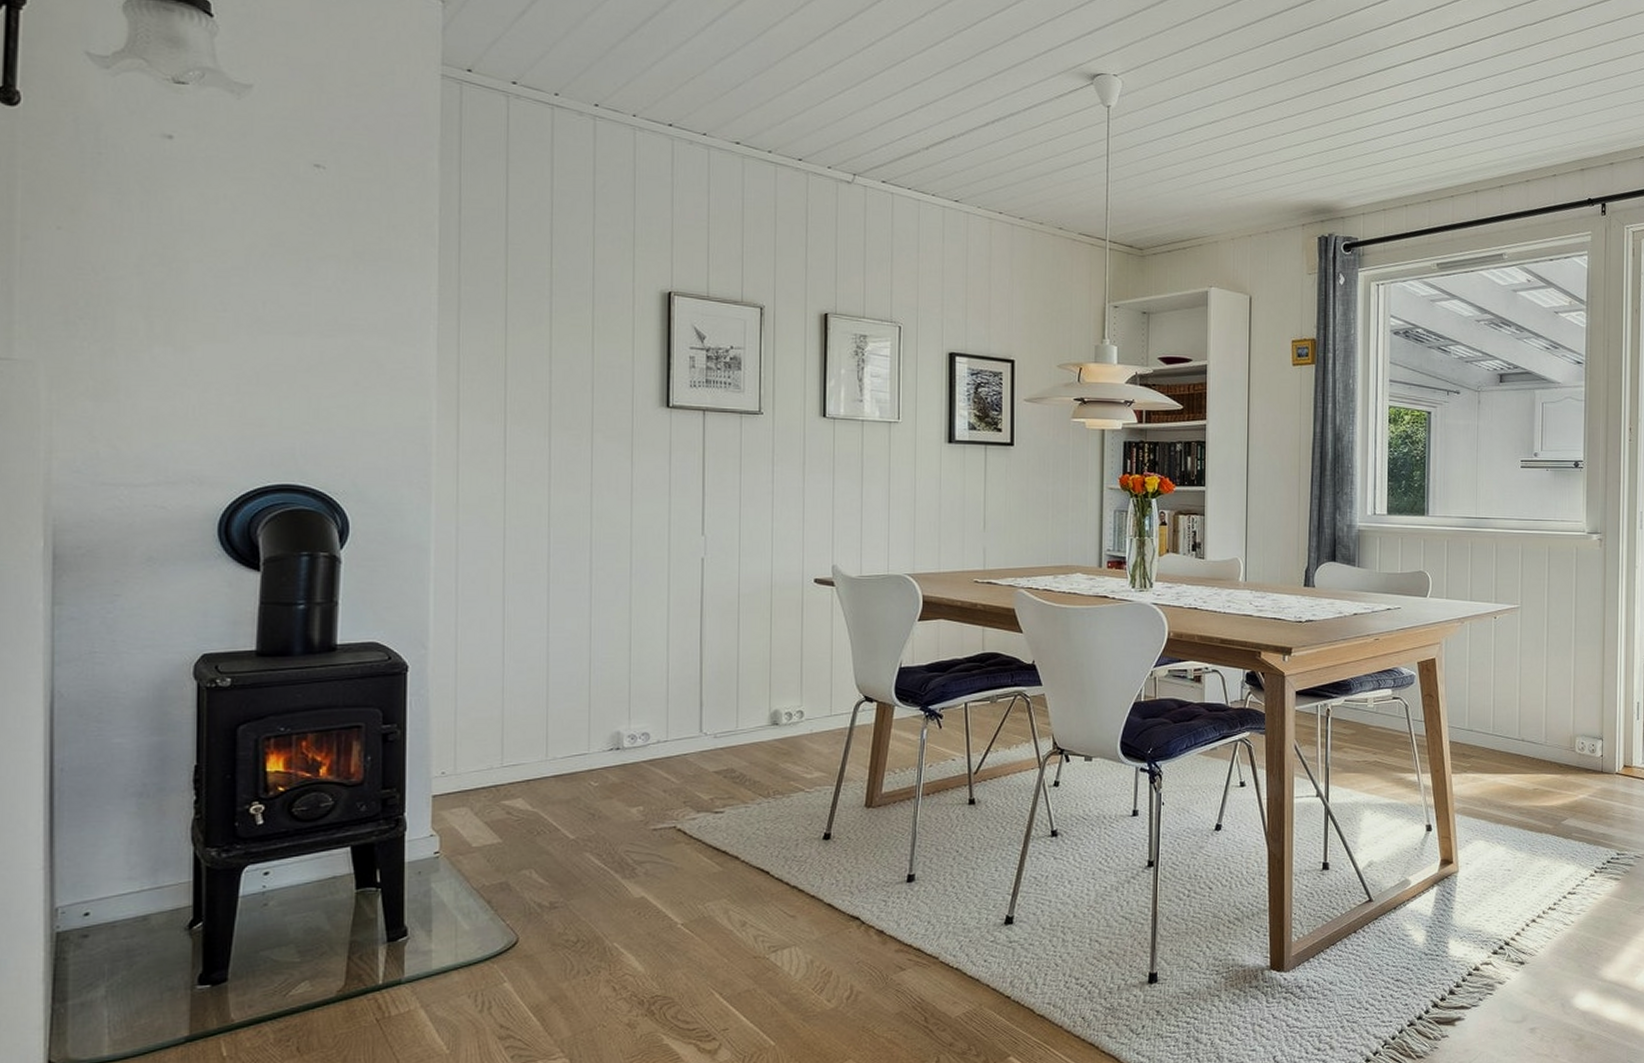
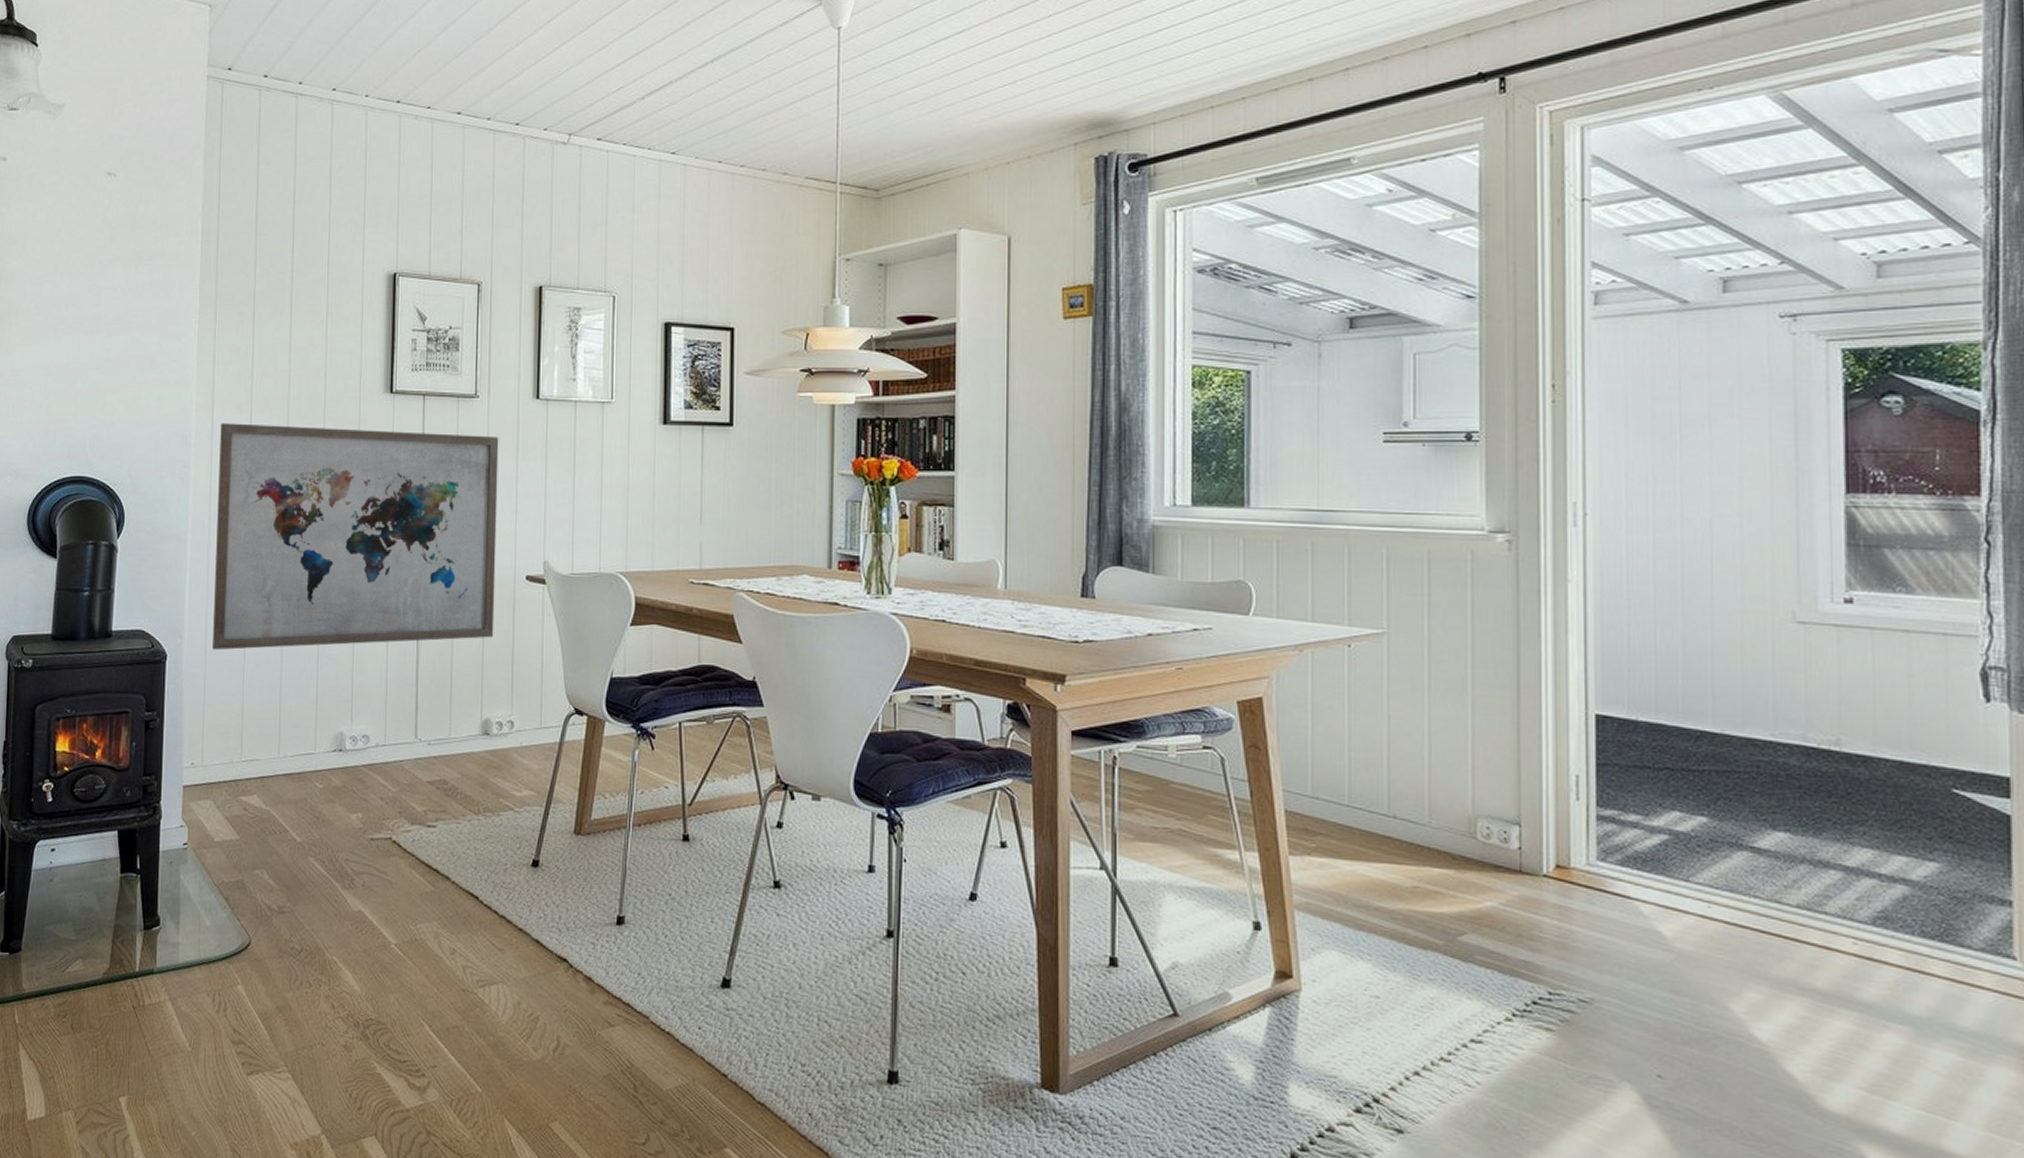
wall art: none [465,432,785,660] -> present [213,423,499,651]

